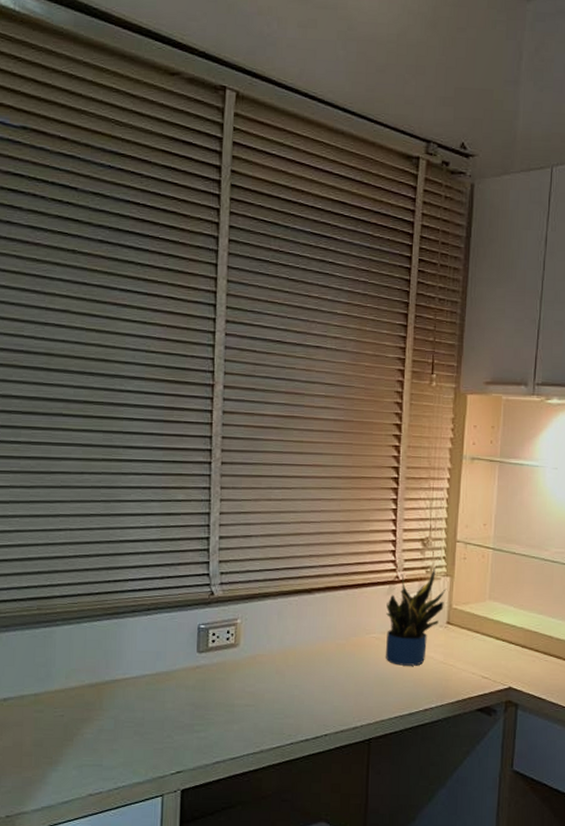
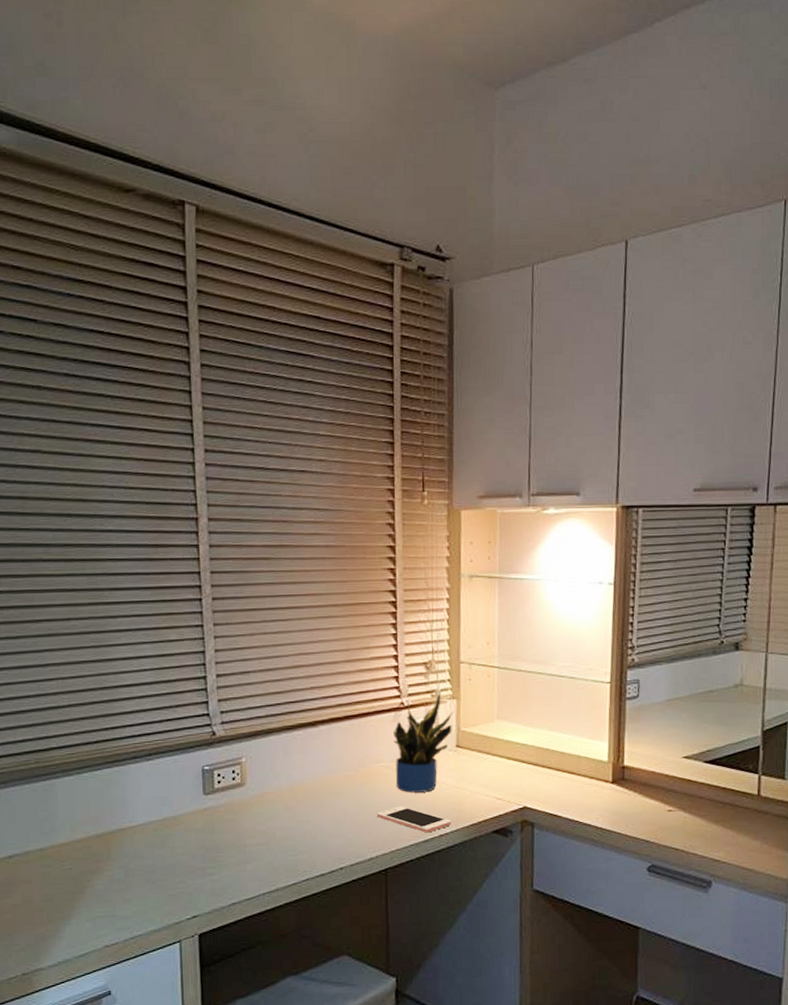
cell phone: none [364,677,437,706] -> present [376,806,452,833]

